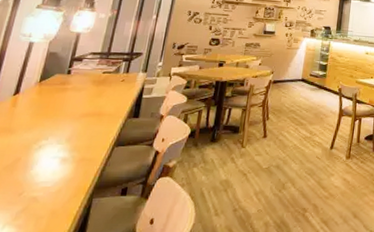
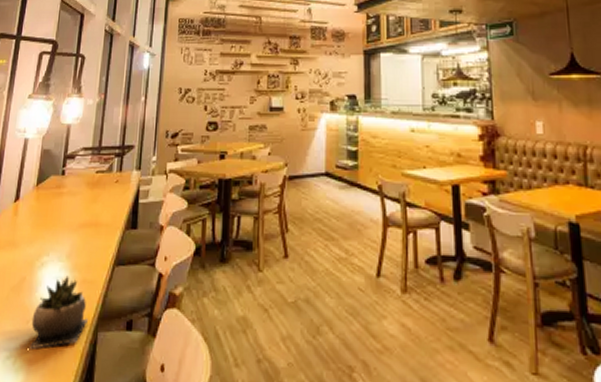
succulent plant: none [19,155,85,216] -> present [29,275,89,349]

